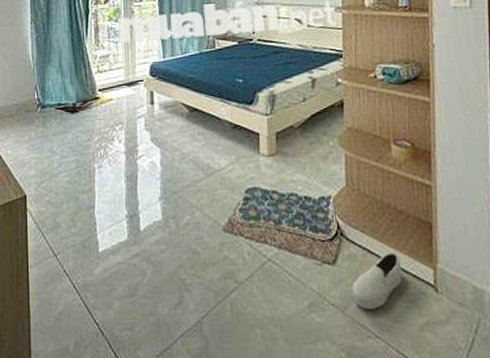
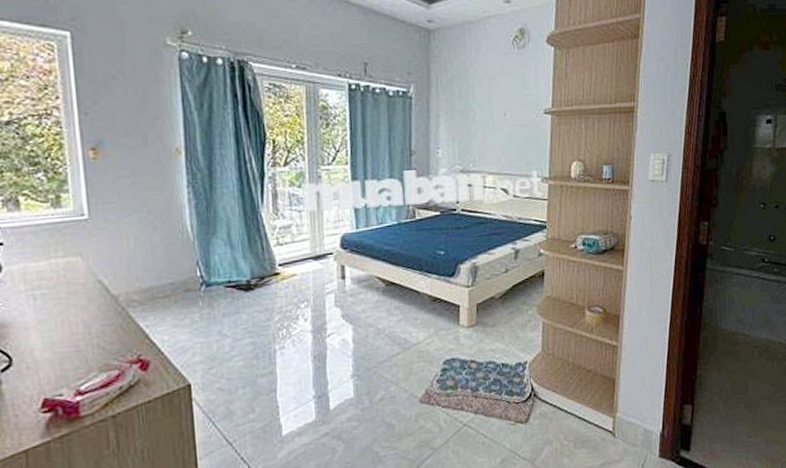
shoe: present [352,252,403,310] -> none [541,407,587,459]

